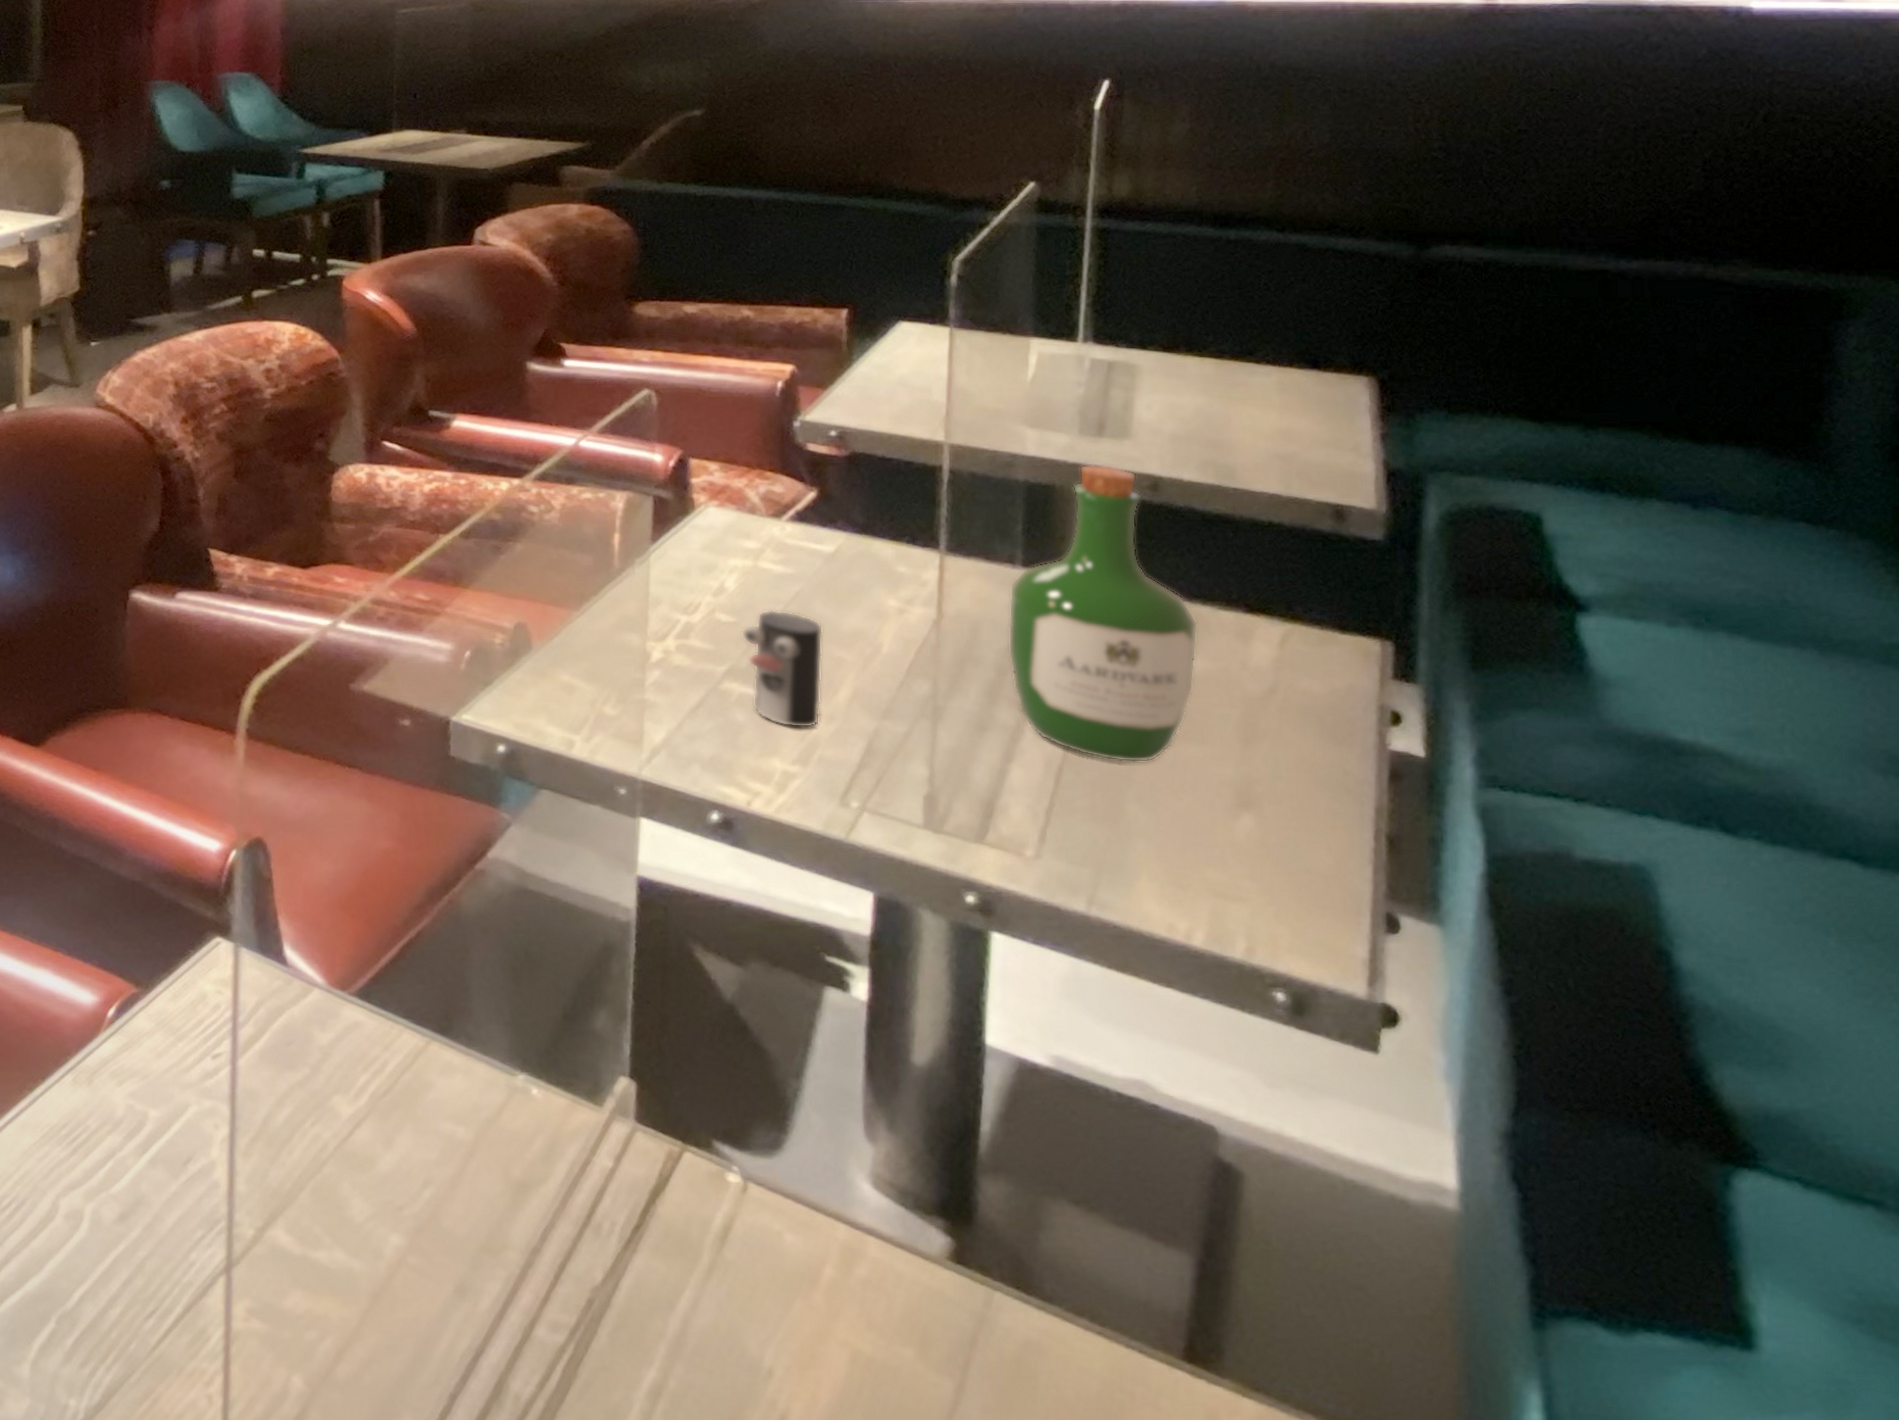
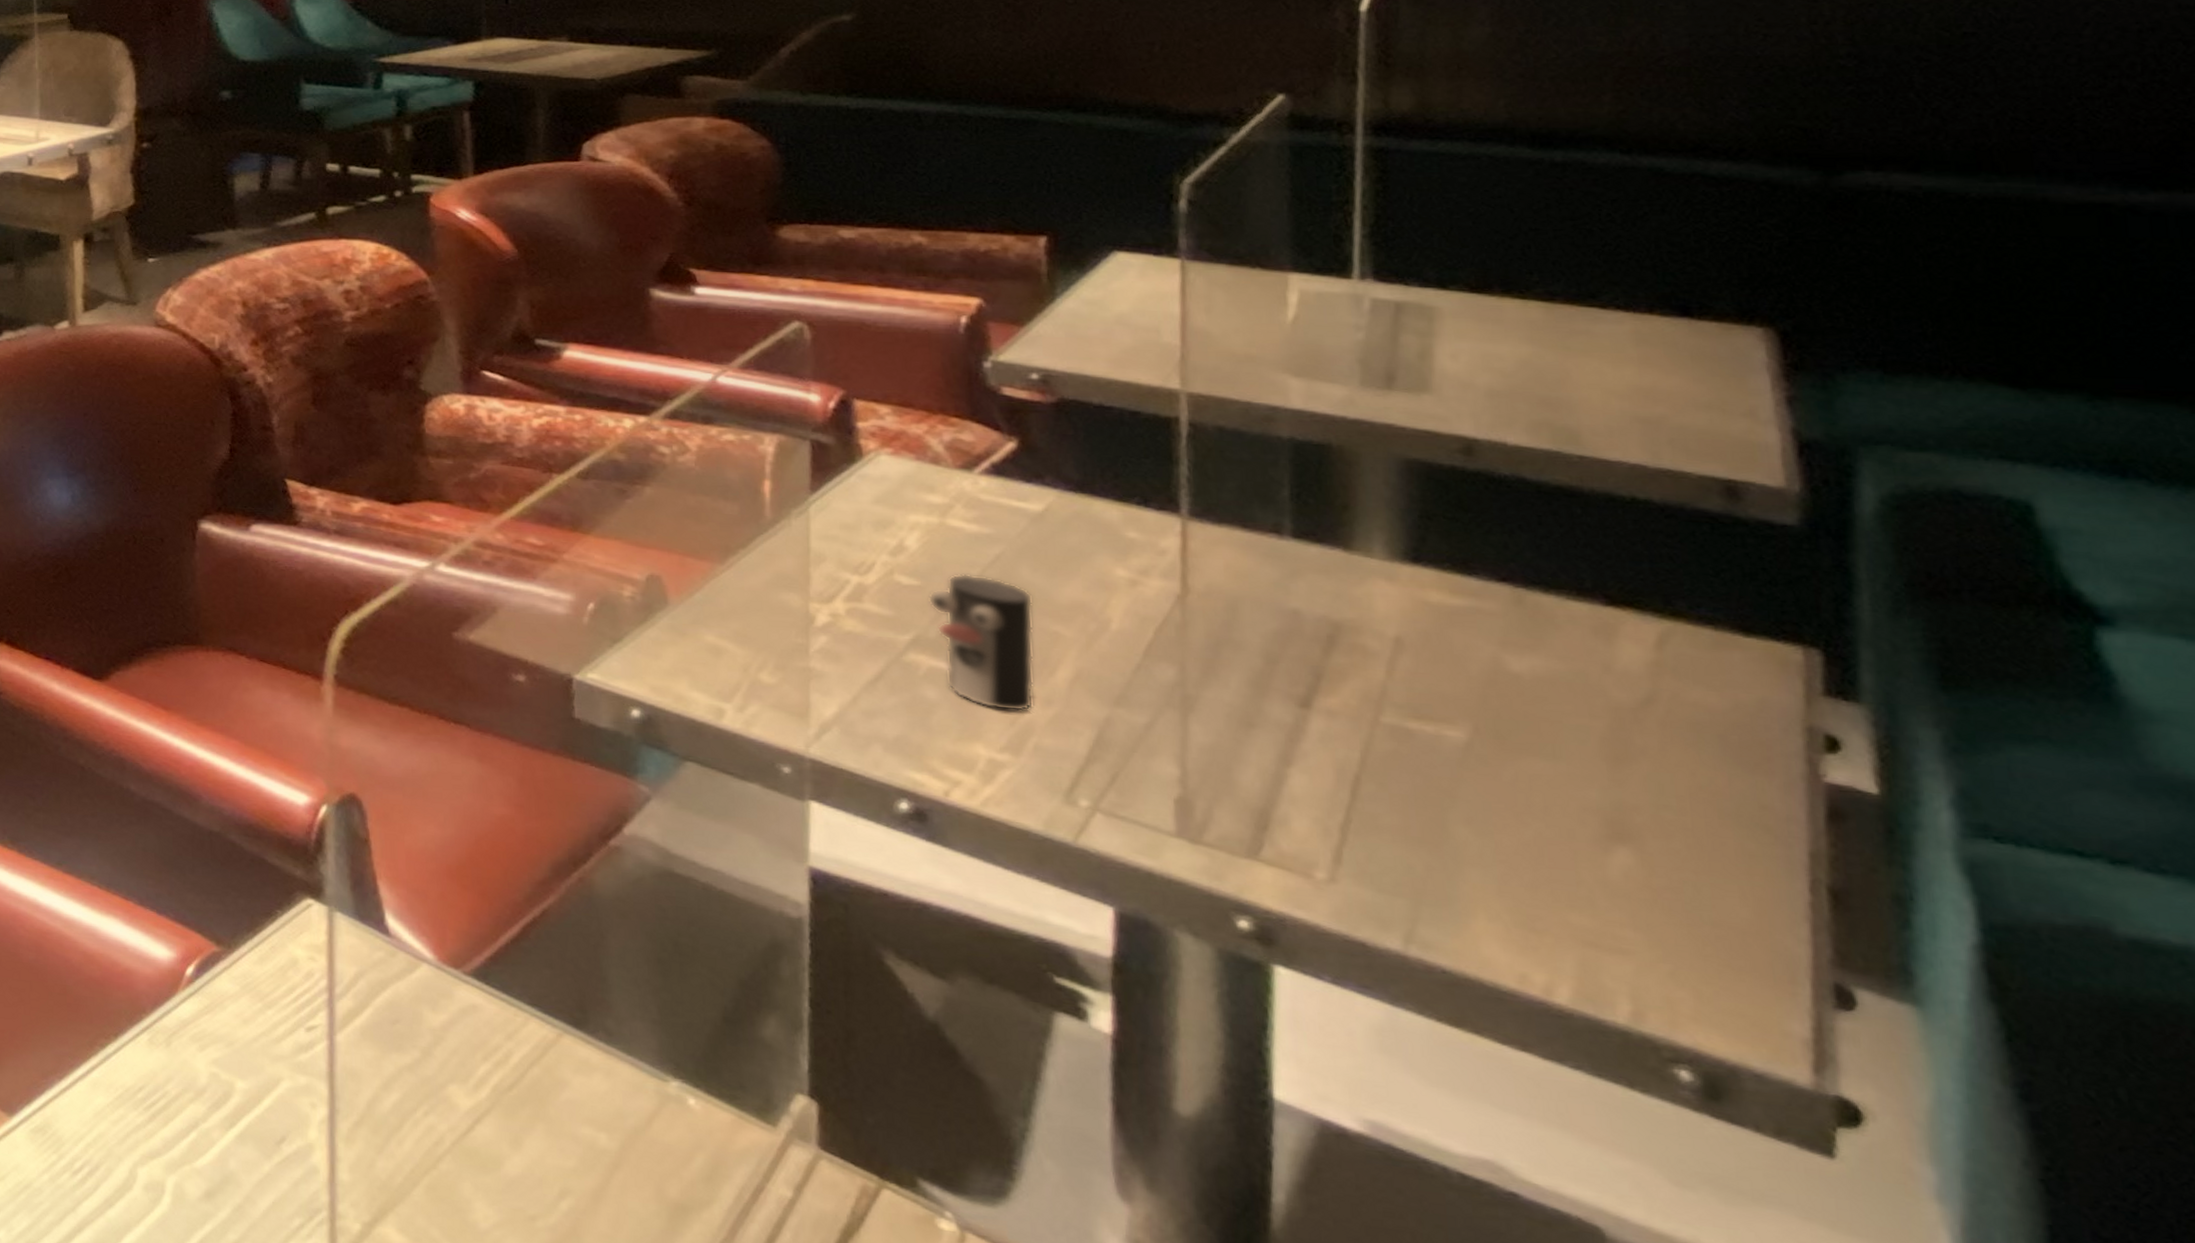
wine bottle: present [1008,464,1199,763] -> none [1276,421,1540,778]

